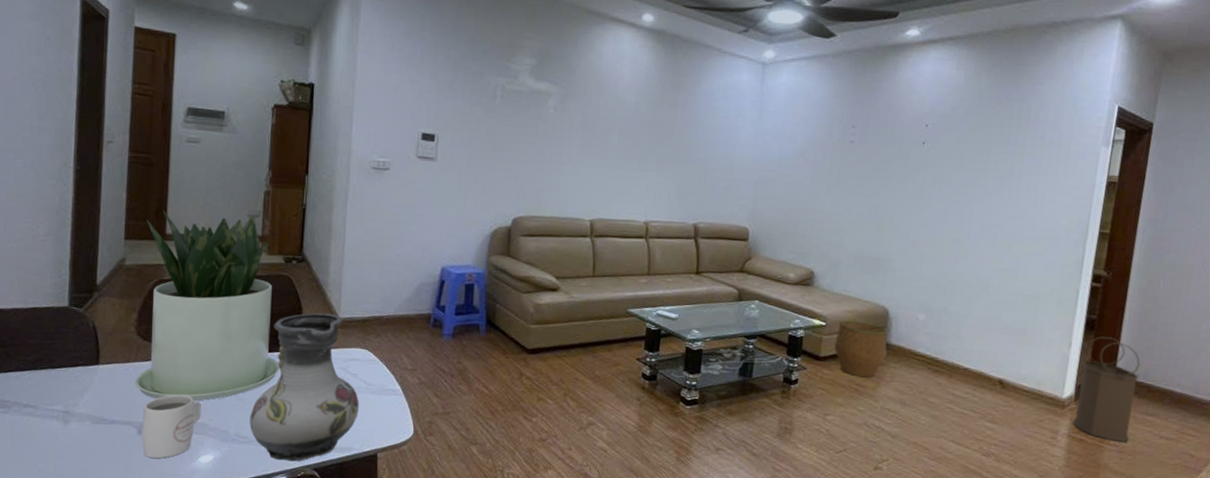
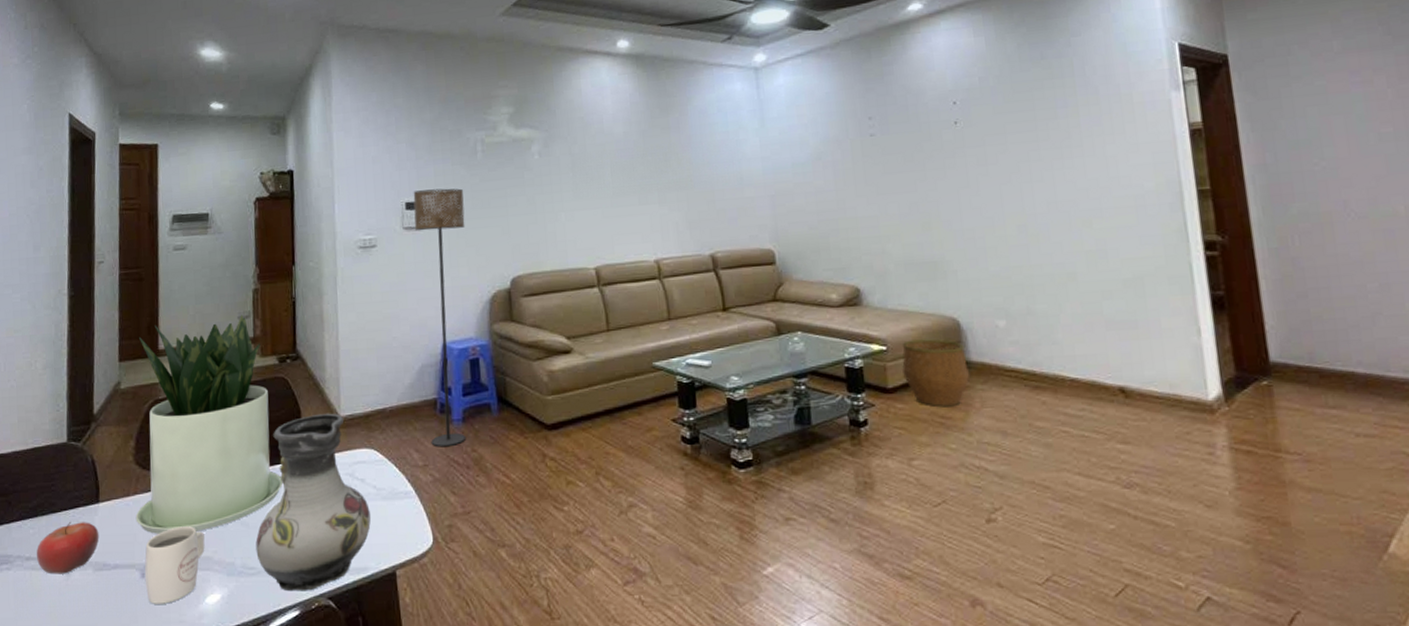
fruit: none [35,377,98,423] -> present [37,521,100,574]
floor lamp: none [421,123,478,357] -> present [413,188,465,447]
basket: present [1072,336,1141,443] -> none [1219,315,1314,449]

